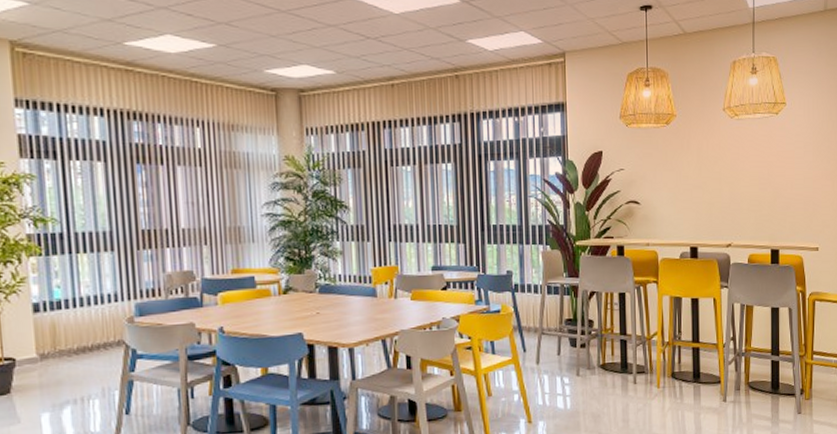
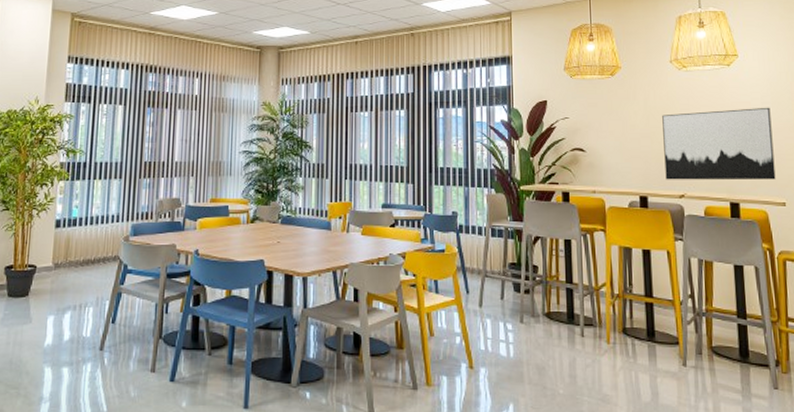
wall art: none [714,156,812,230] -> present [662,107,776,180]

